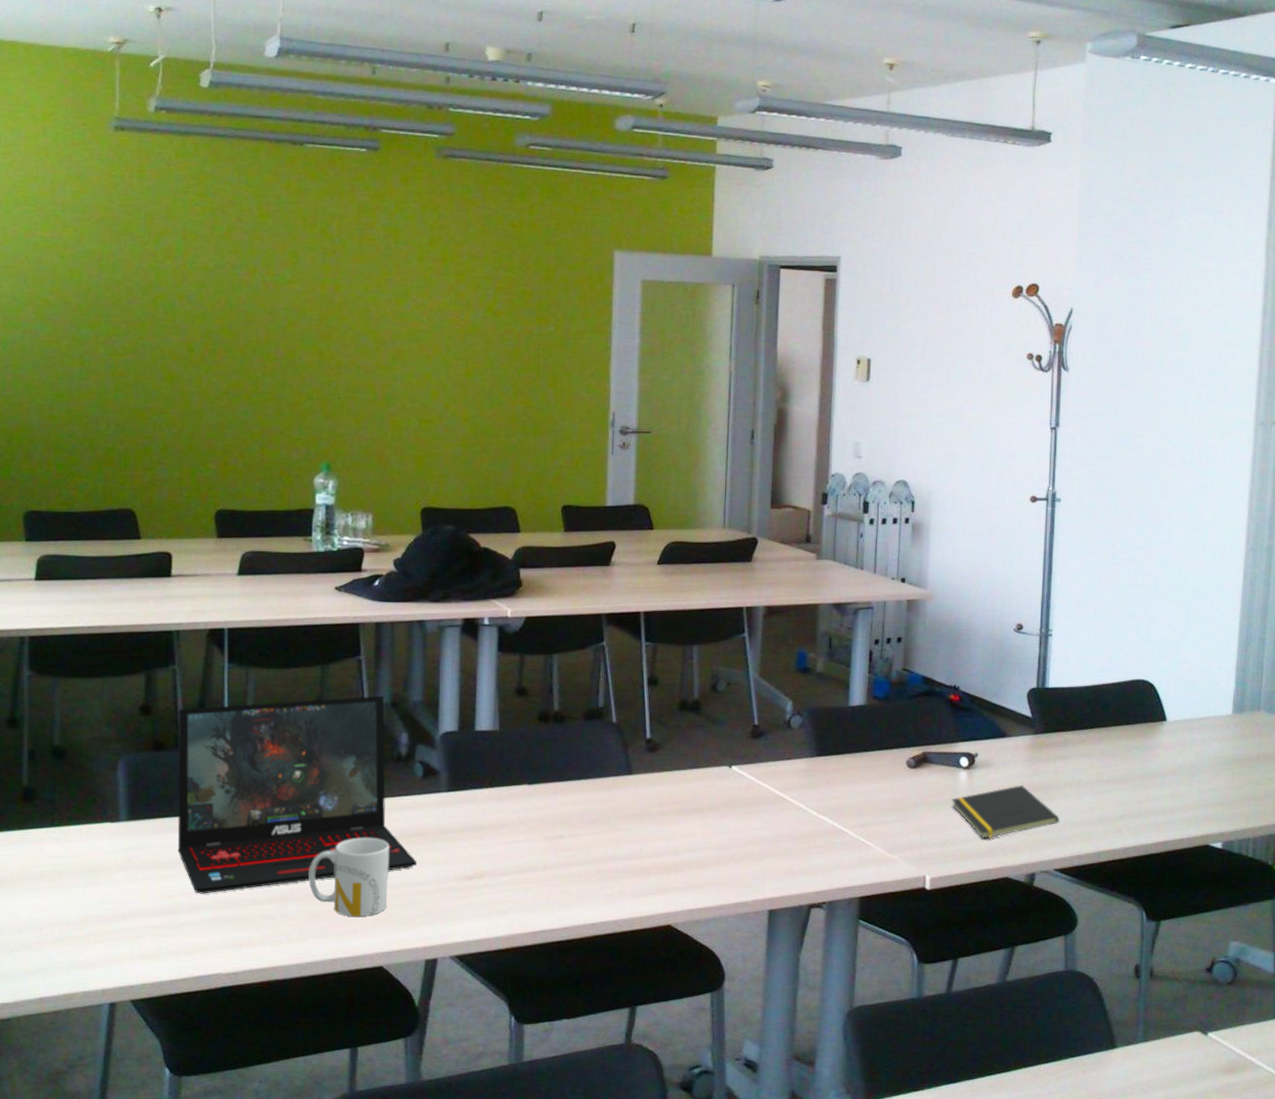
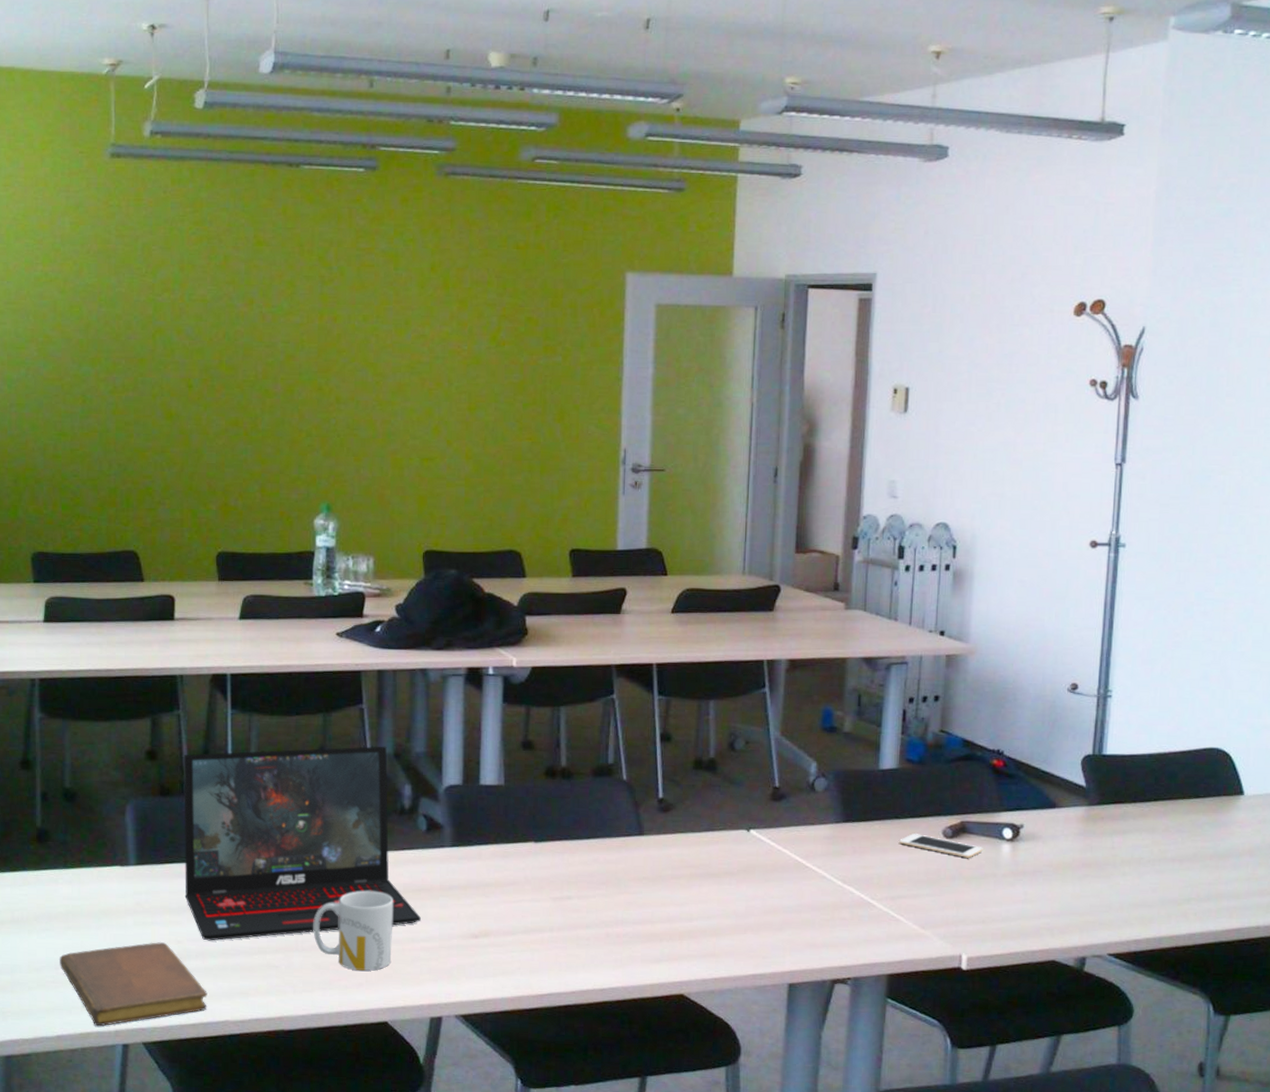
notebook: none [44,897,199,986] -> present [60,942,207,1027]
cell phone: none [868,765,943,786] -> present [899,834,983,858]
notepad: present [951,785,1061,839] -> none [992,861,1117,918]

